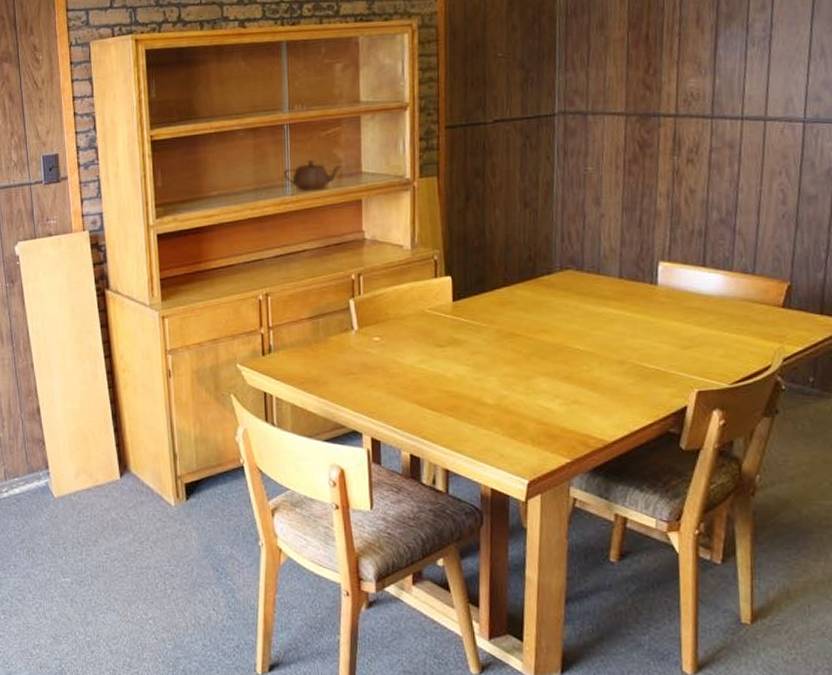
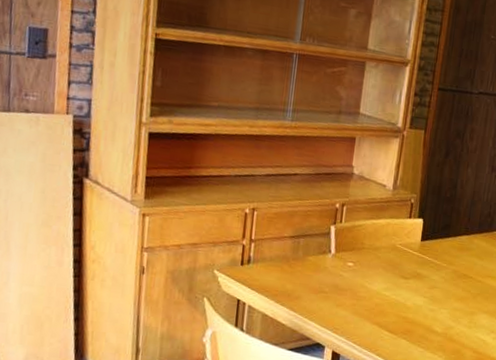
teapot: present [283,159,342,192] -> none [285,91,343,123]

